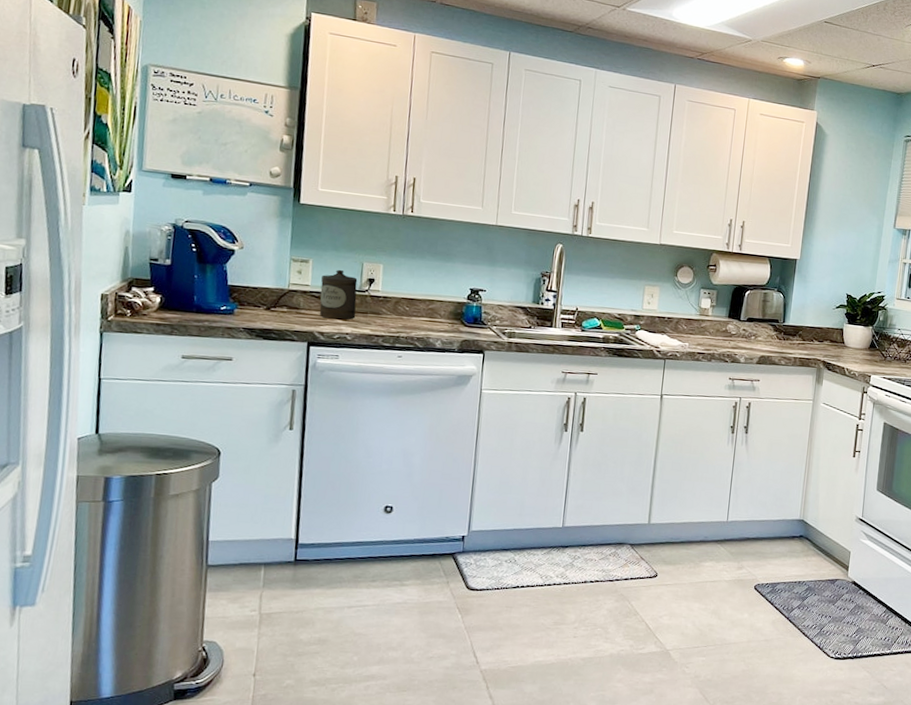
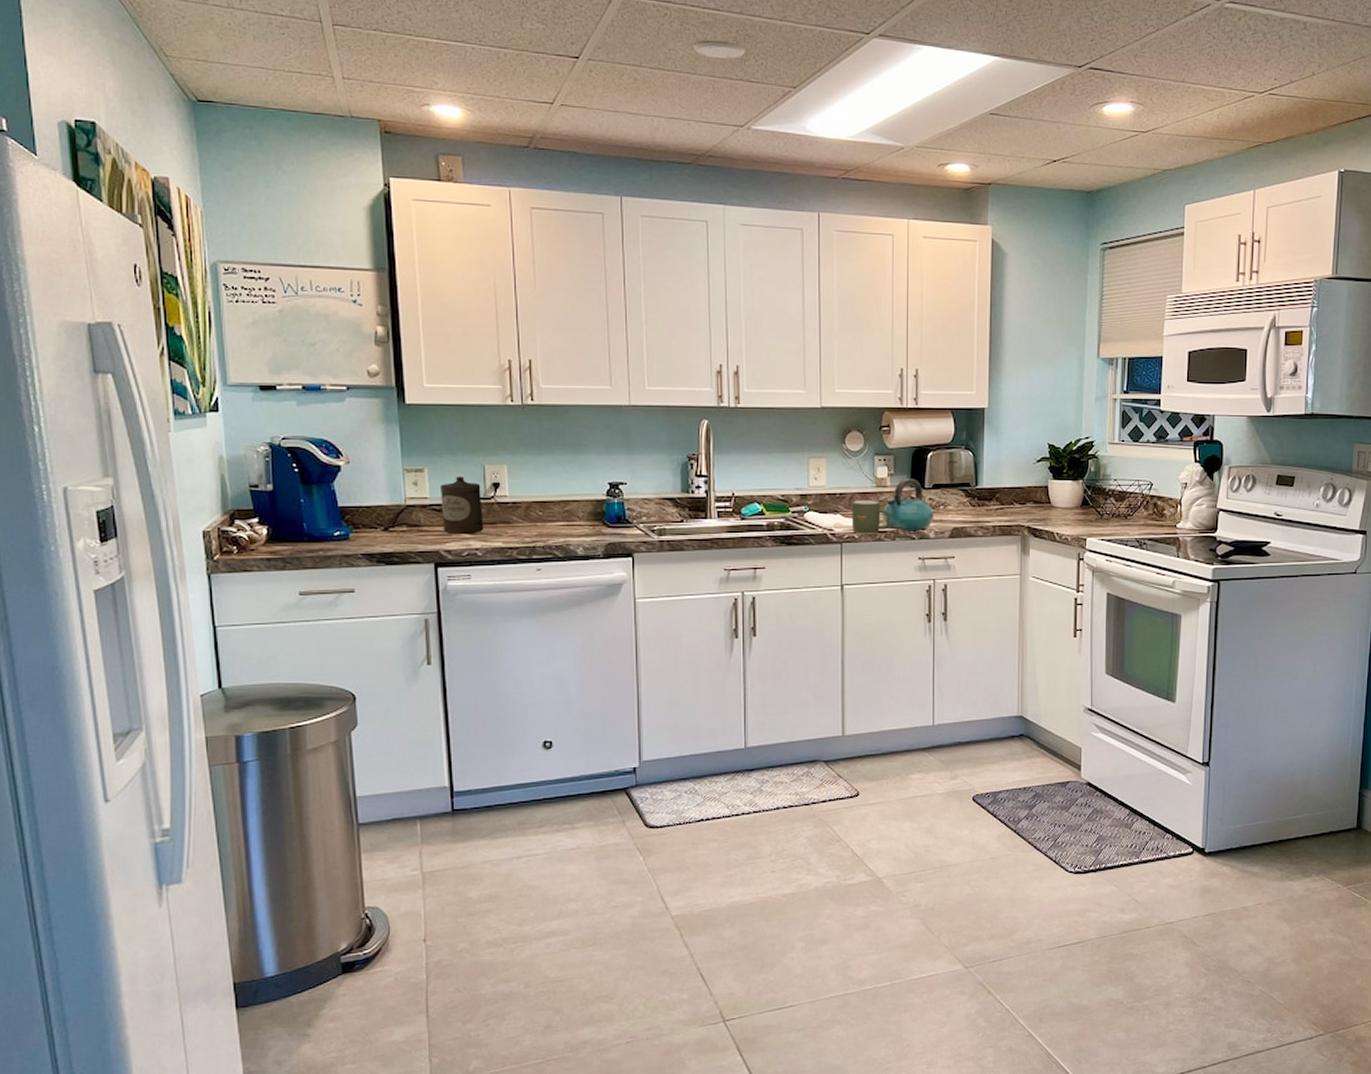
mug: none [675,324,709,355] -> present [852,500,890,535]
kettle: none [702,310,746,355] -> present [882,478,934,531]

